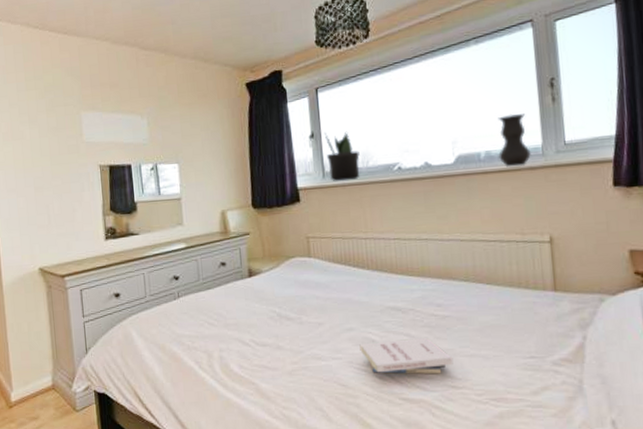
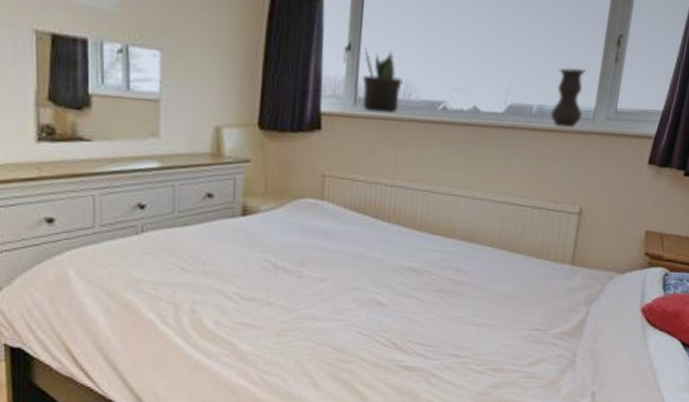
books: present [359,337,454,374] -> none [364,302,461,342]

